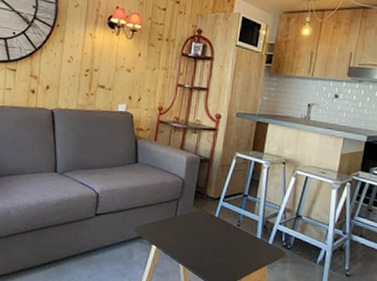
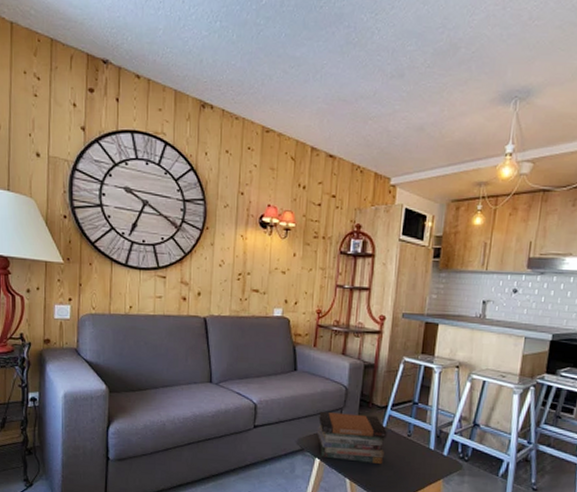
book stack: none [154,202,219,252] -> present [316,412,387,465]

